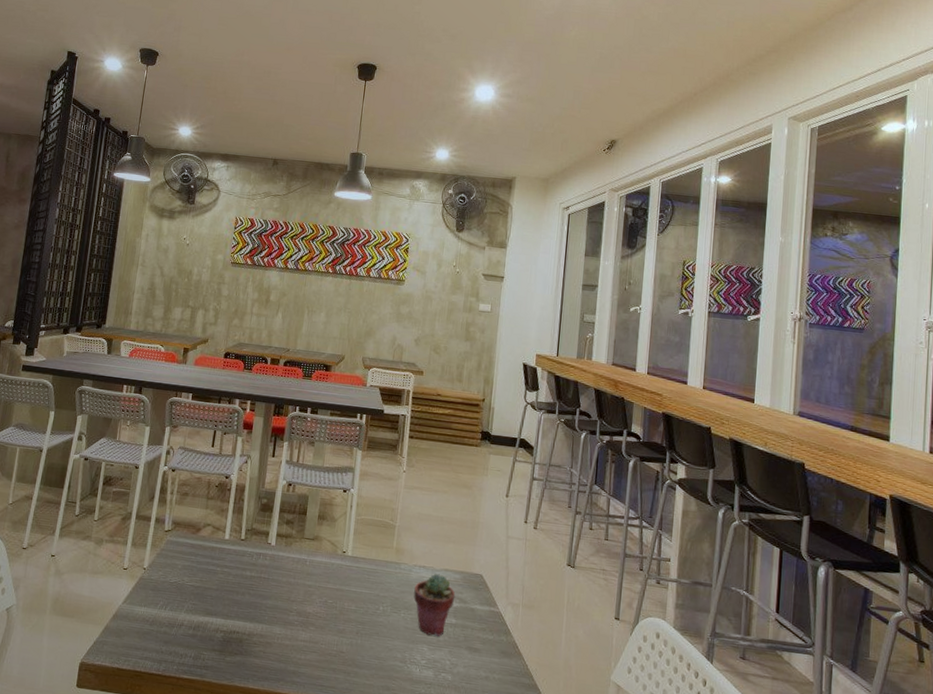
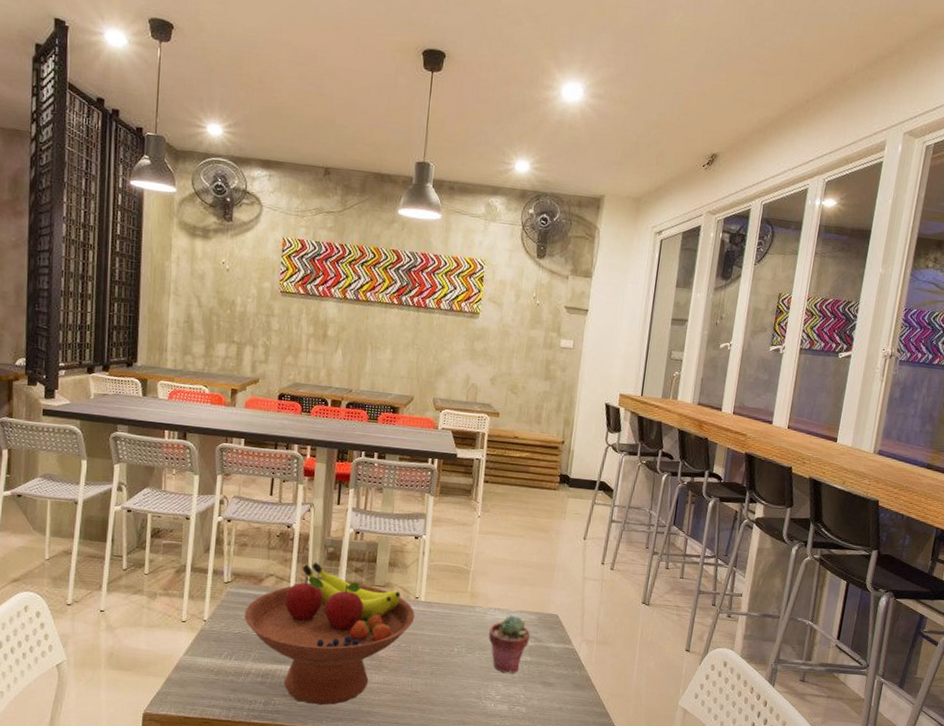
fruit bowl: none [180,513,342,663] -> present [244,562,415,705]

